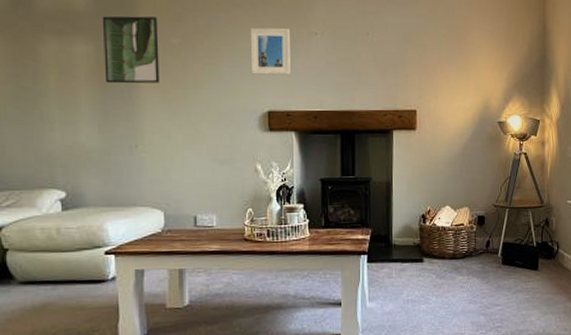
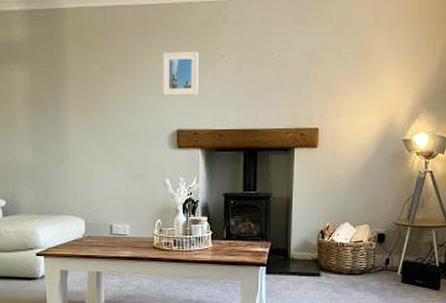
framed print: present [102,16,160,84] -> none [36,45,83,106]

